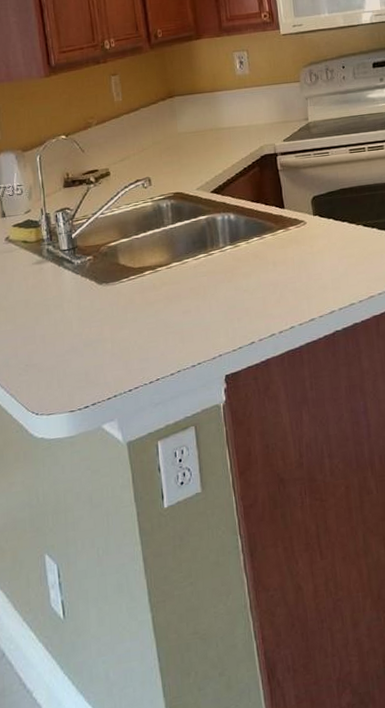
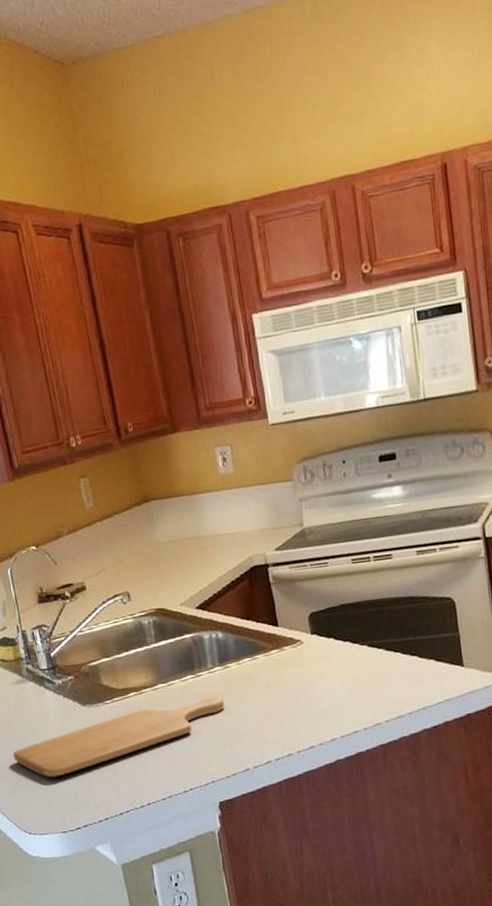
chopping board: none [26,273,234,356] -> present [13,696,225,778]

